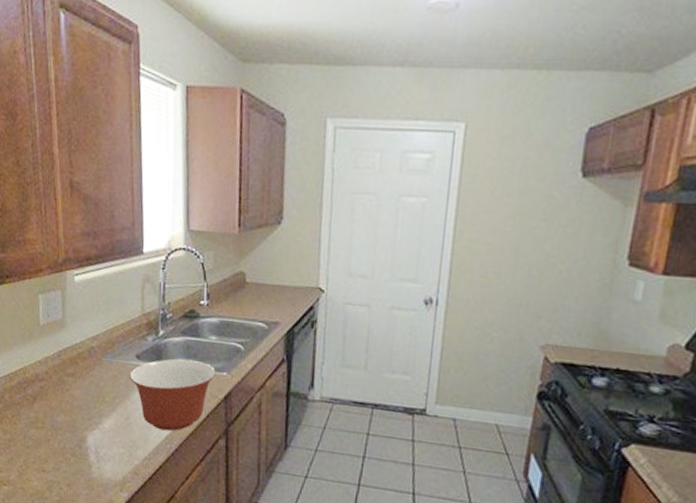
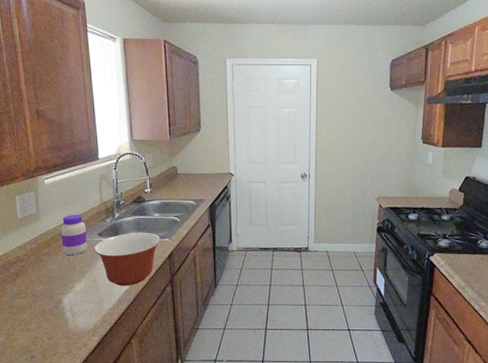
jar: none [90,325,122,381] -> present [61,214,88,255]

